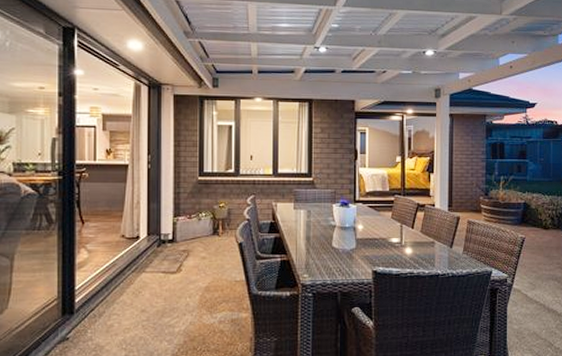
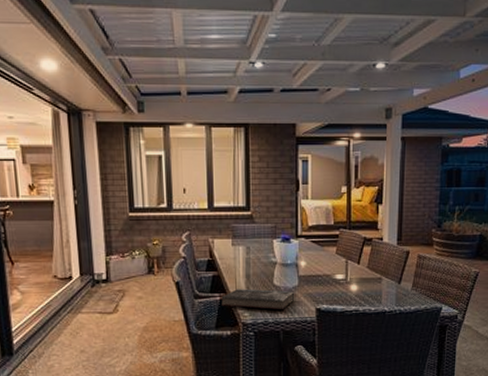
book: none [282,250,353,271] -> present [221,289,295,310]

